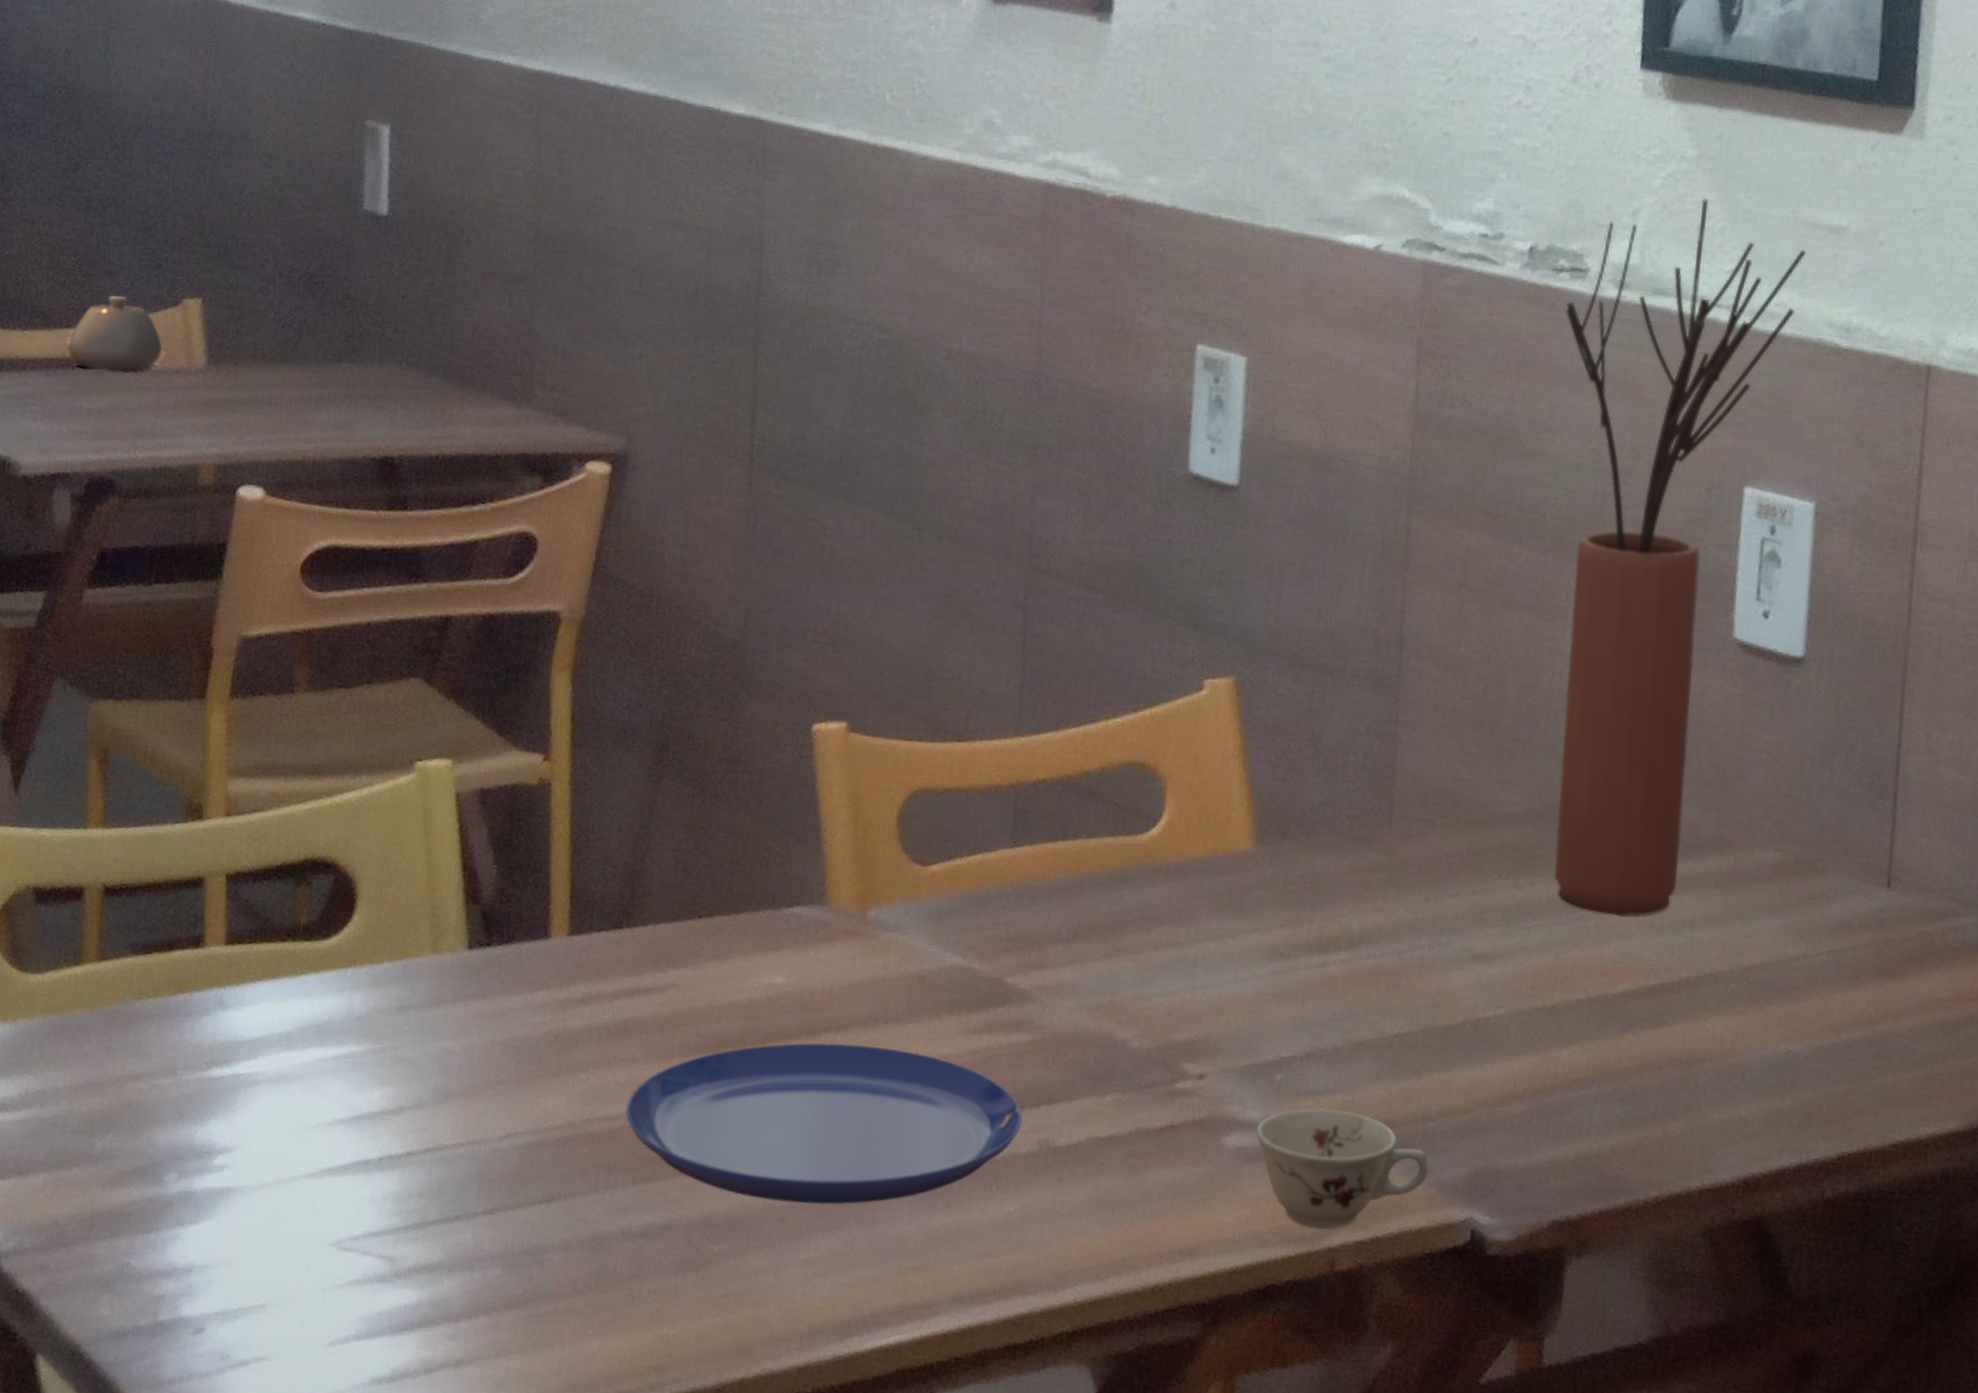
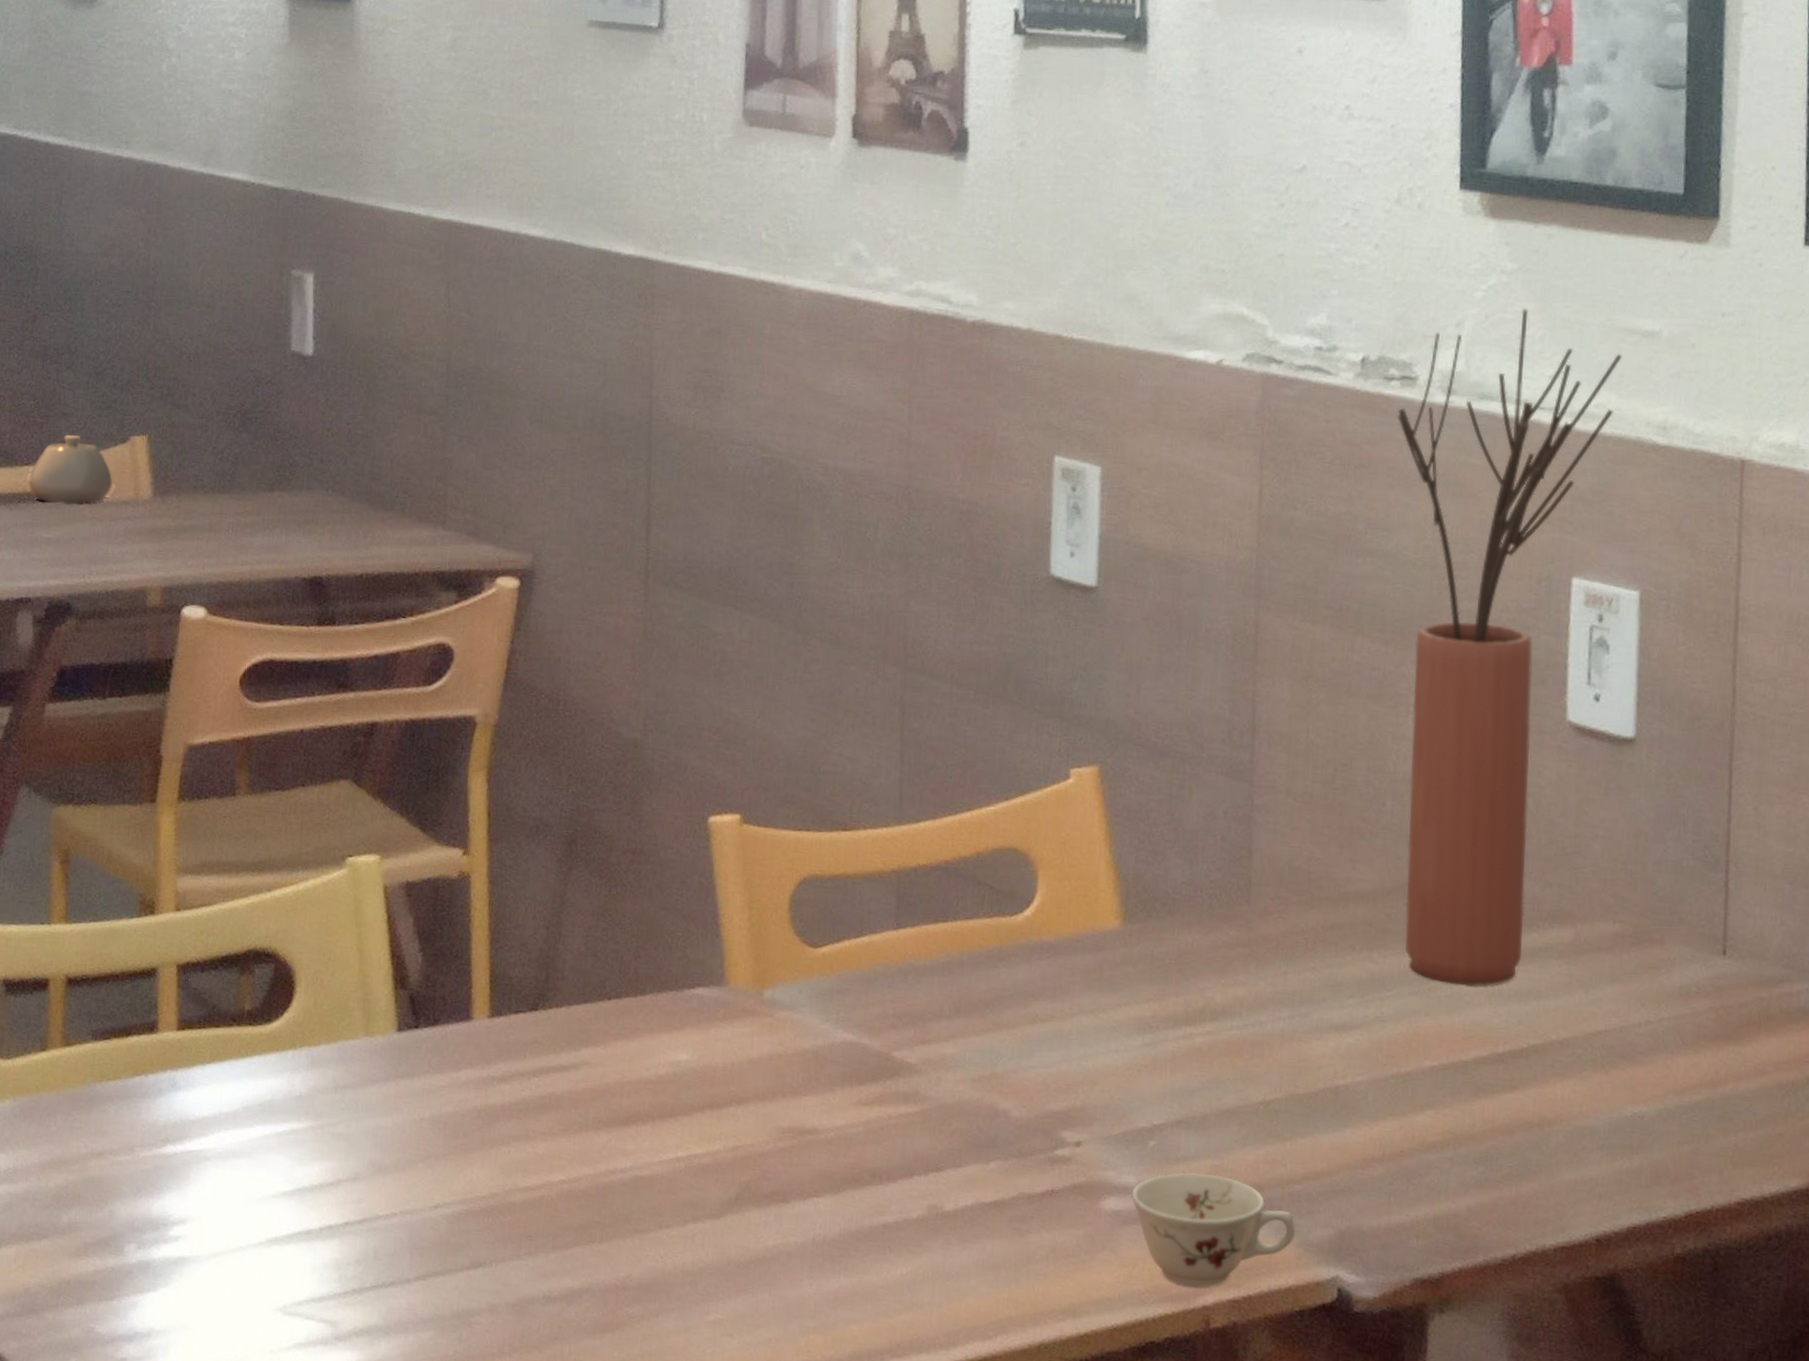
plate: present [625,1043,1023,1204] -> none [544,1115,913,1268]

